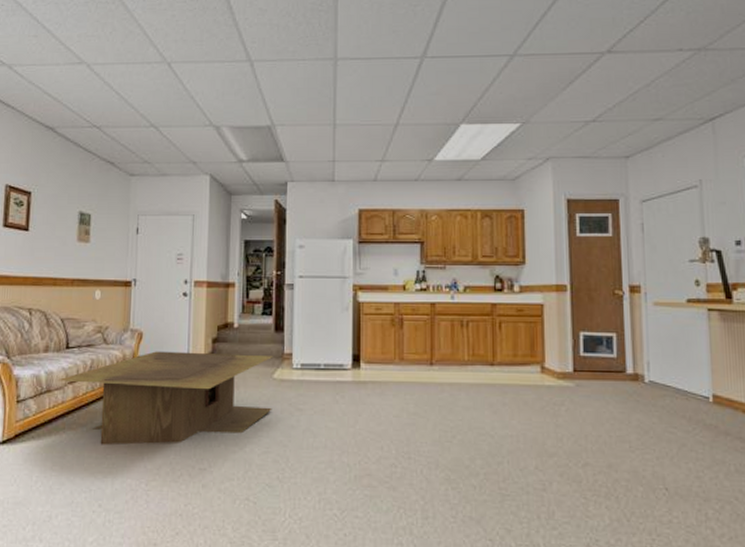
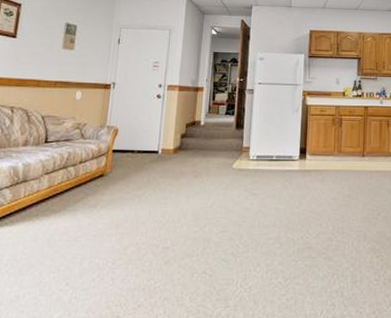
coffee table: present [57,351,273,445] -> none [34,145,233,229]

